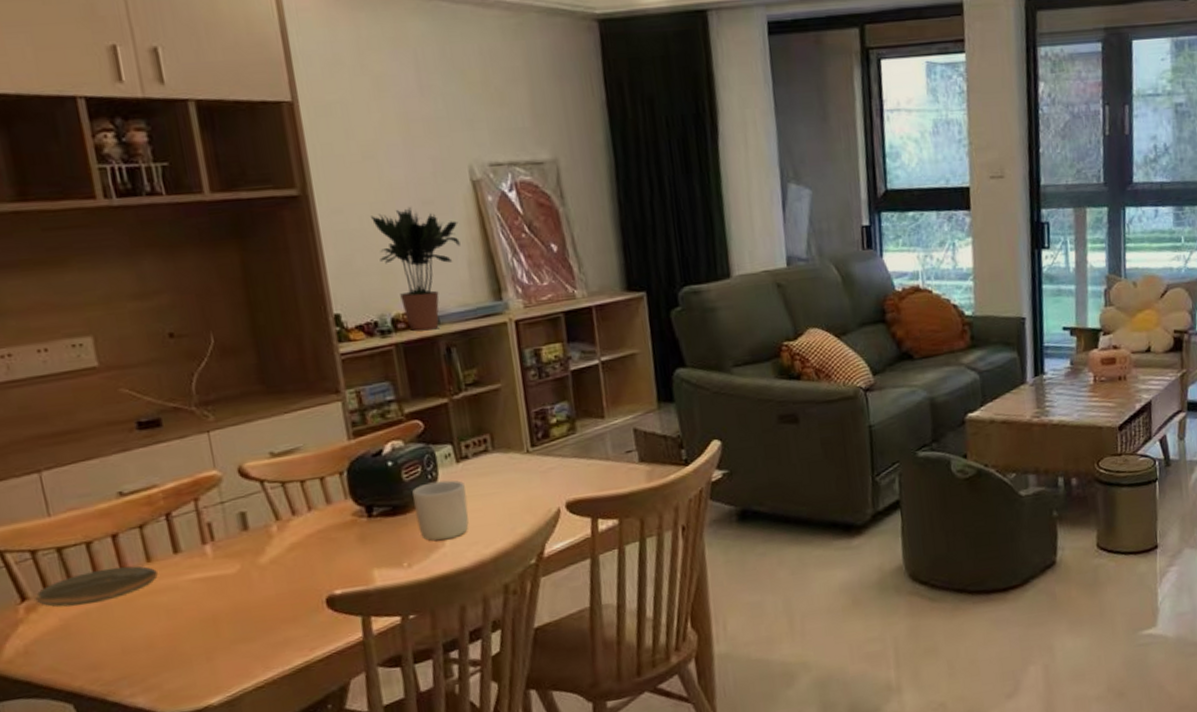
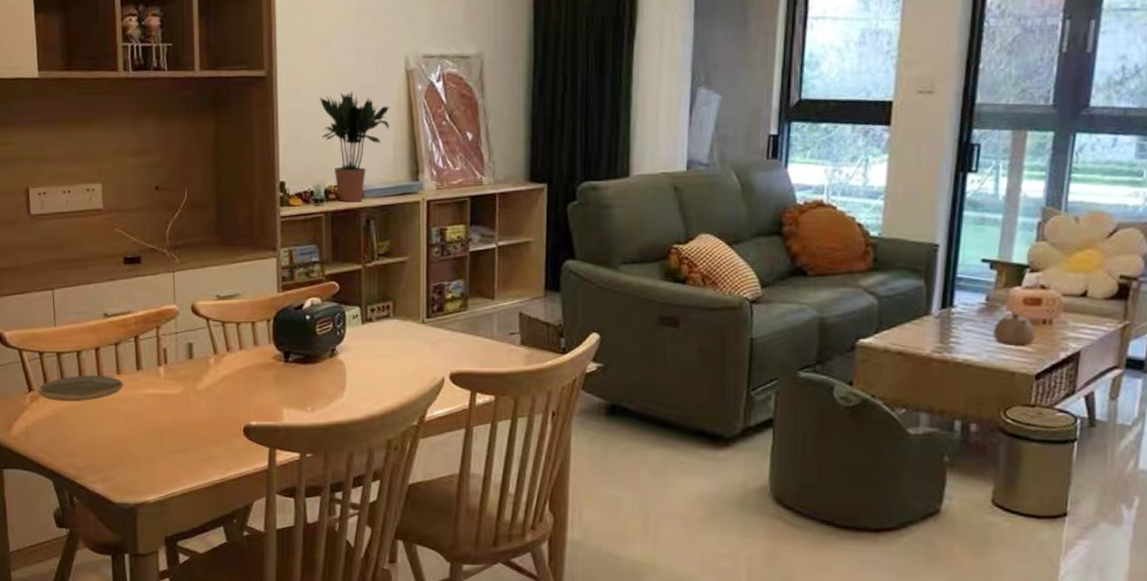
mug: present [412,480,469,541] -> none [323,339,366,392]
teapot: none [1079,372,1115,403] -> present [992,311,1036,345]

